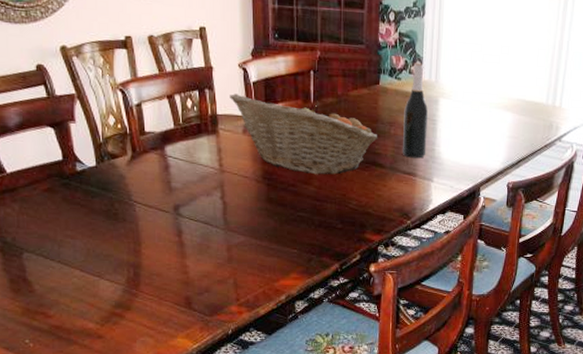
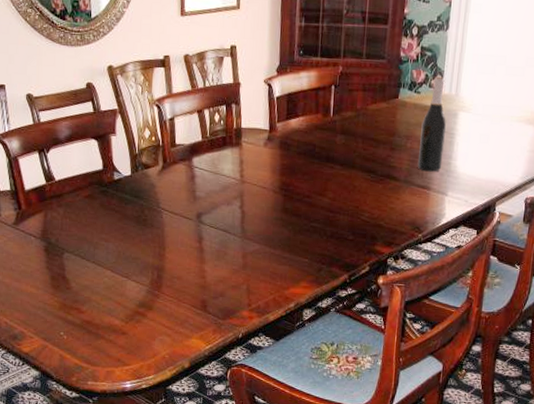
fruit basket: present [230,94,378,175] -> none [254,108,394,187]

